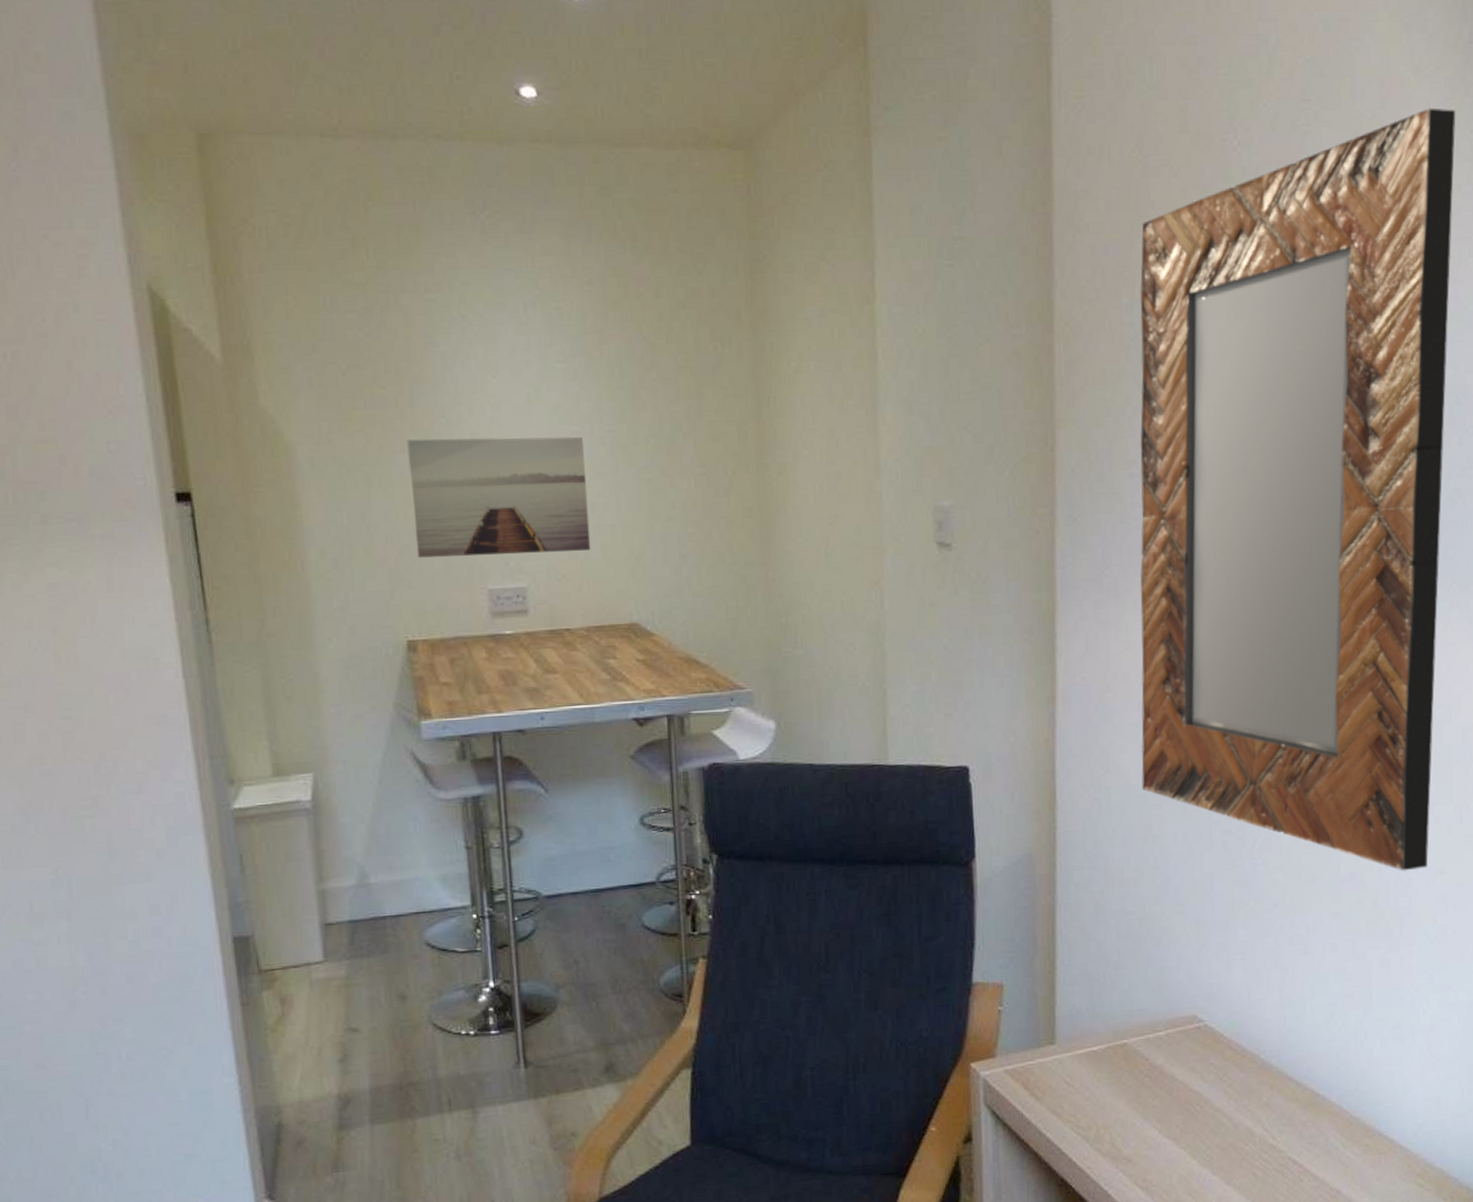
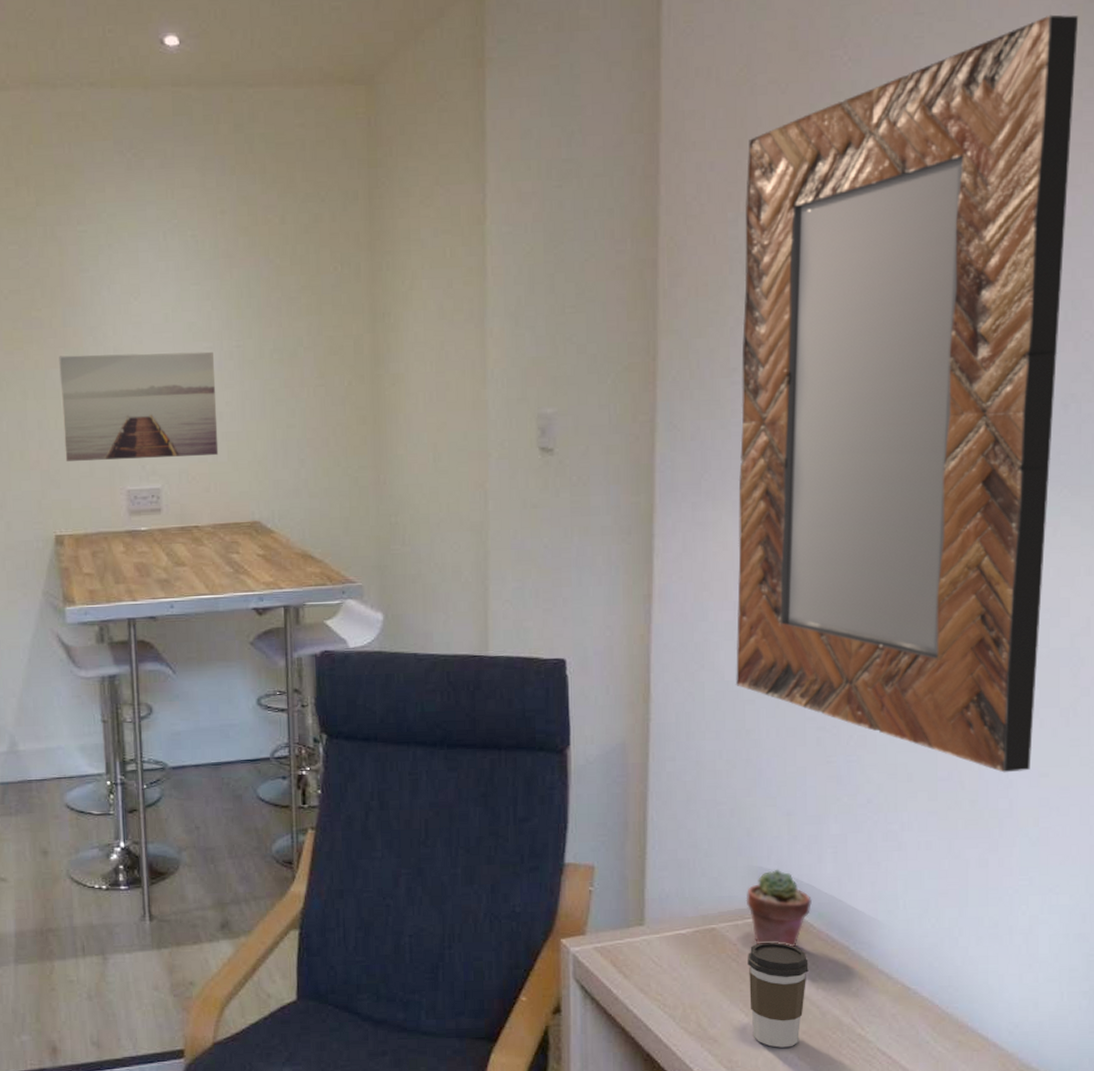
potted succulent: none [1156,978,1222,1058] -> present [746,869,812,947]
coffee cup: none [1160,1054,1220,1164] -> present [748,941,809,1048]

